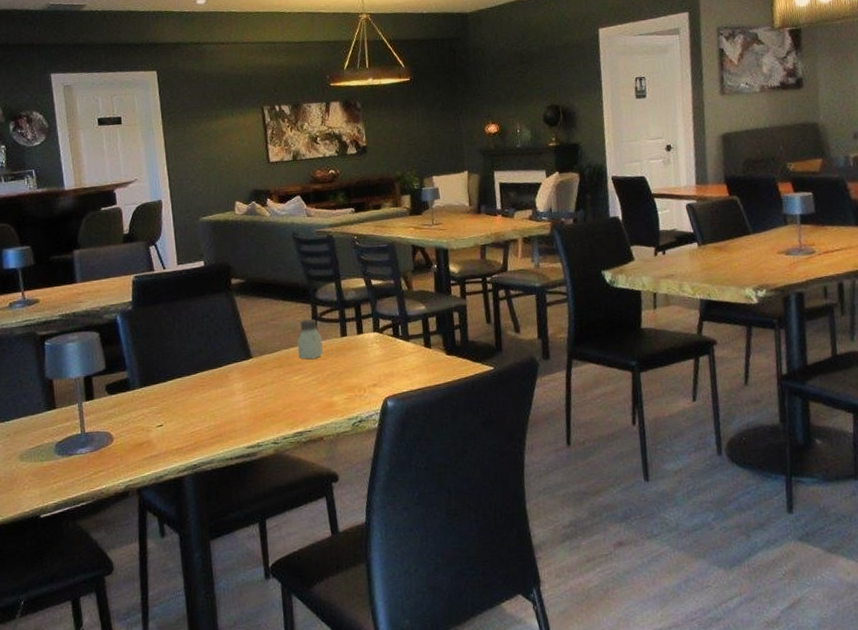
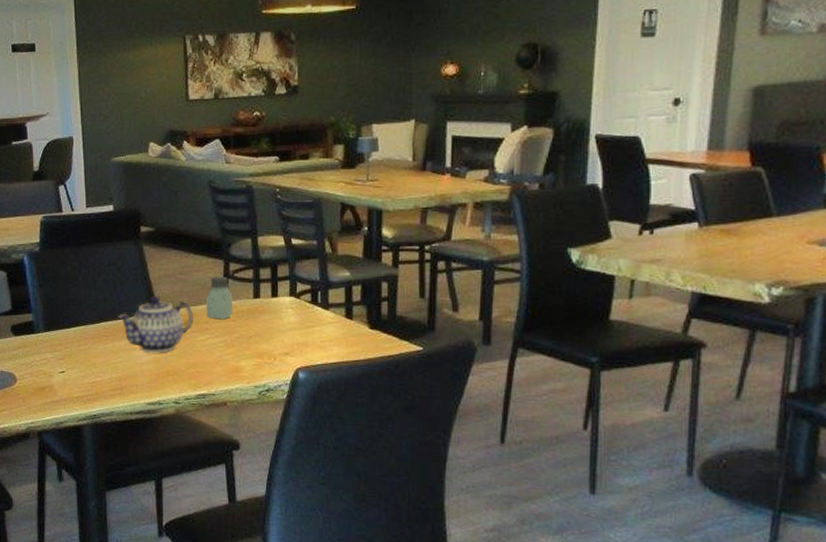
teapot: none [213,343,288,398] -> present [118,297,195,353]

